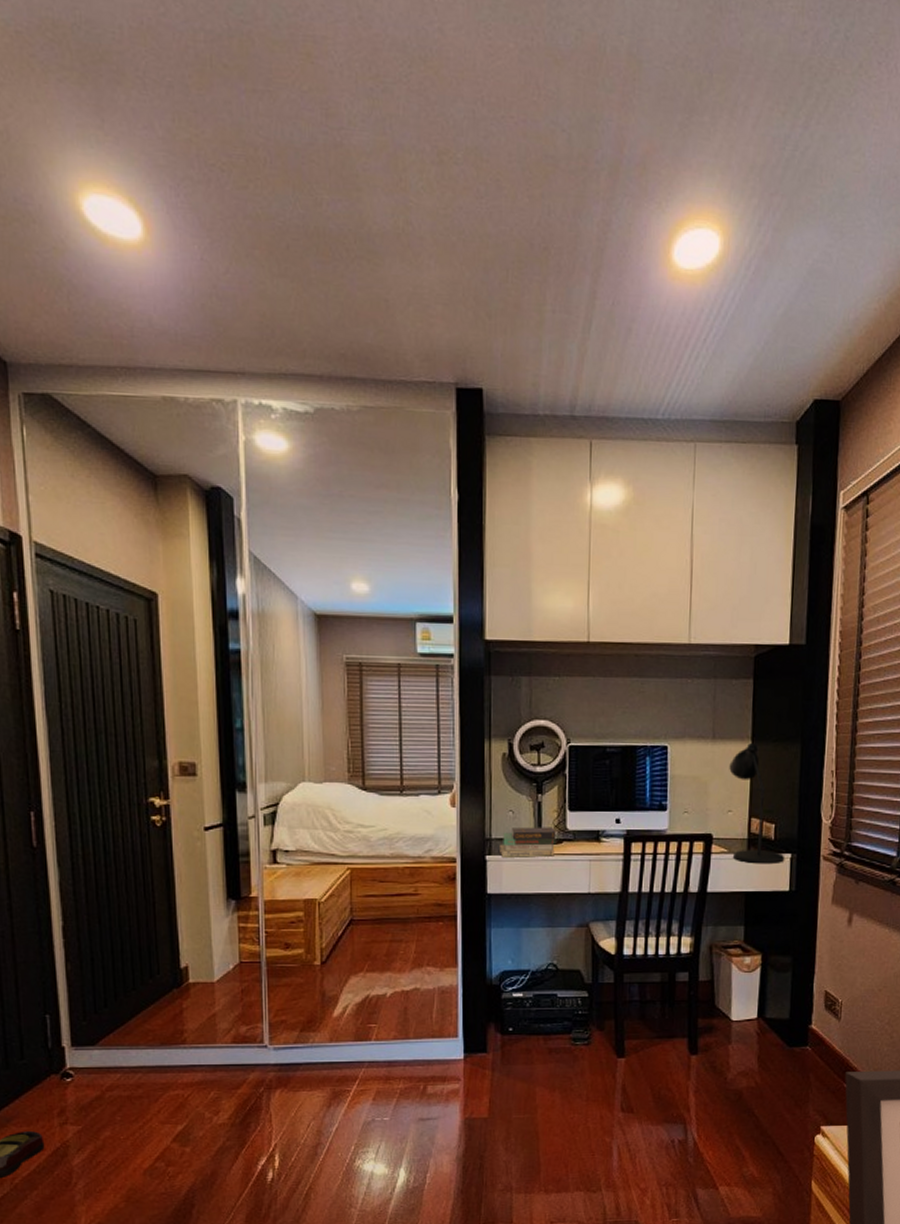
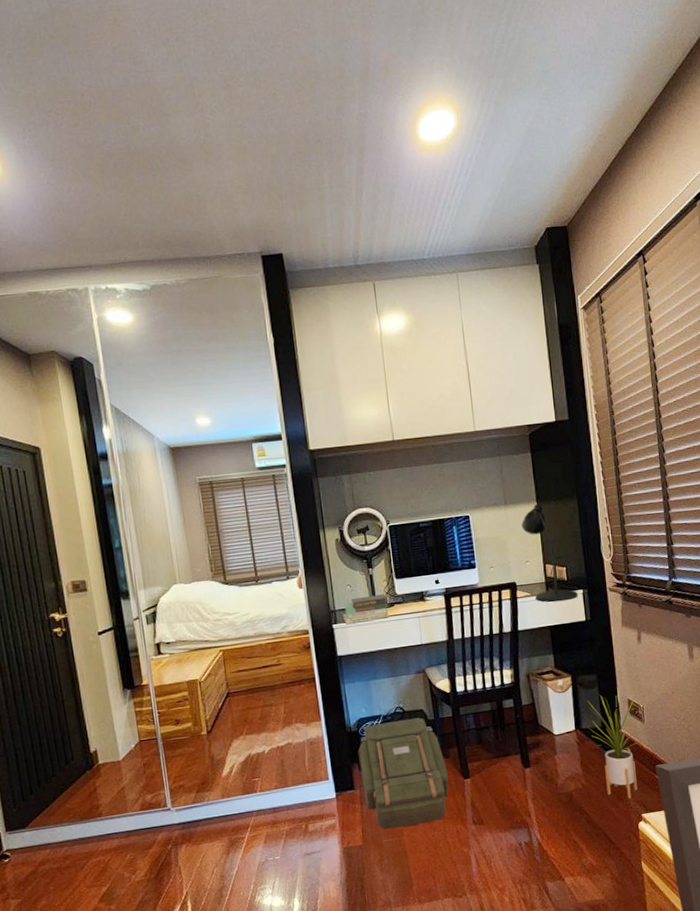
backpack: none [496,978,599,1104] -> present [357,717,449,830]
house plant: none [773,982,840,1107] -> present [587,694,645,799]

